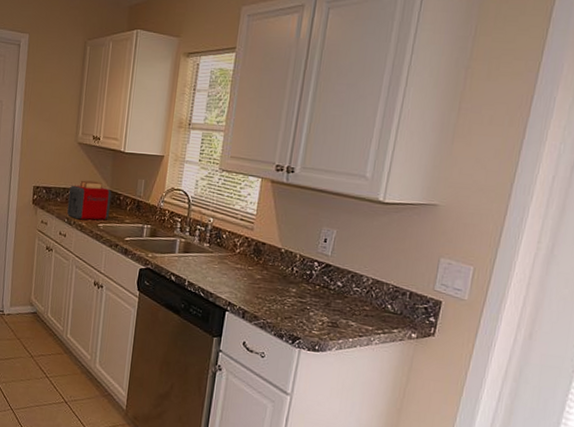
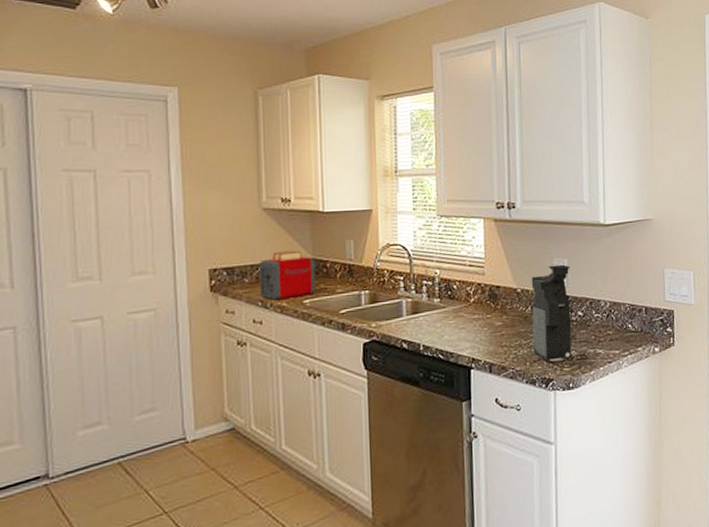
coffee maker: none [286,232,338,324] -> present [531,264,572,362]

